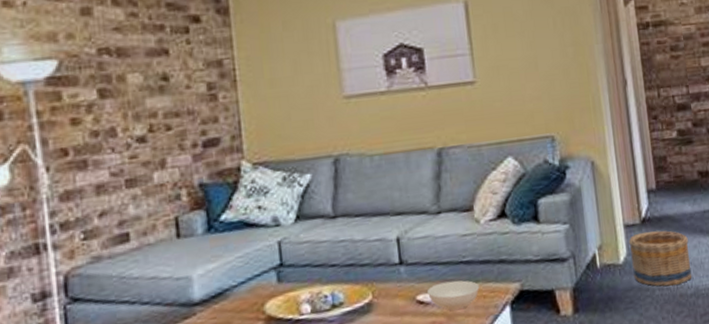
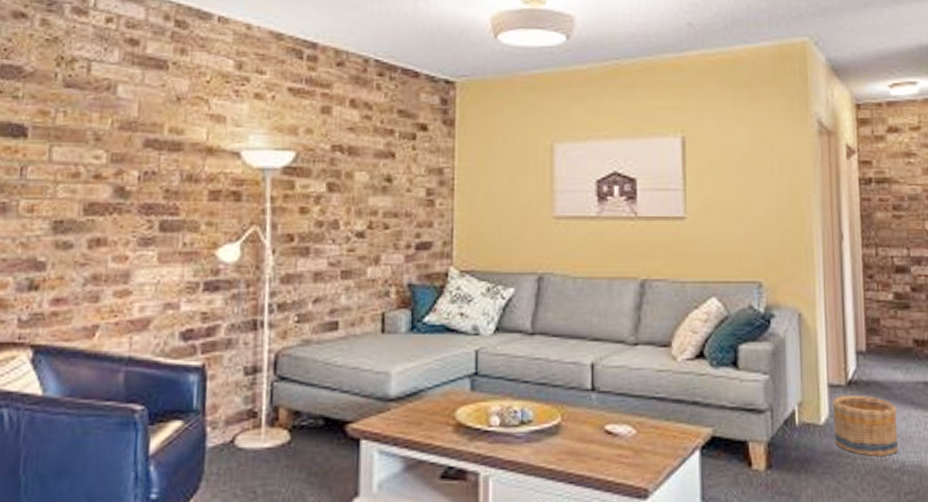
bowl: present [427,280,480,311] -> none [617,415,670,447]

